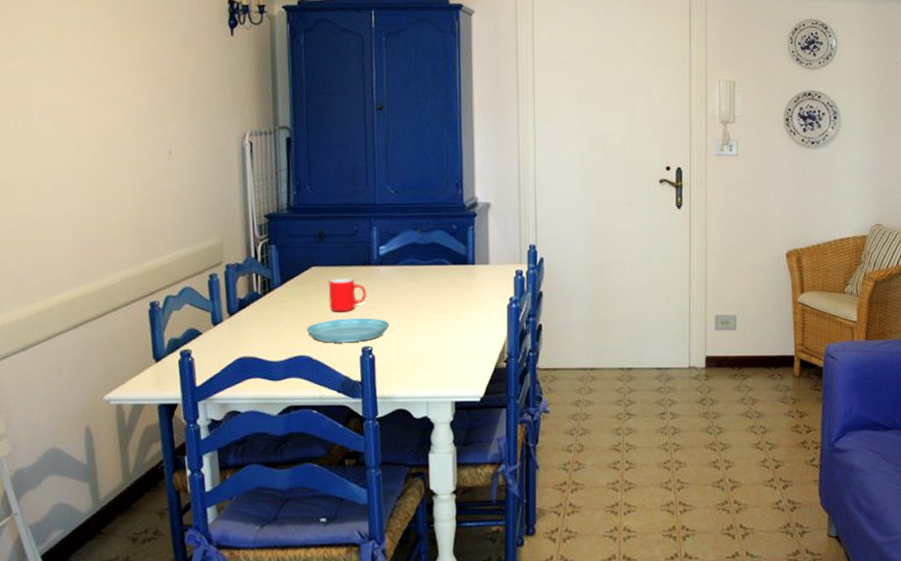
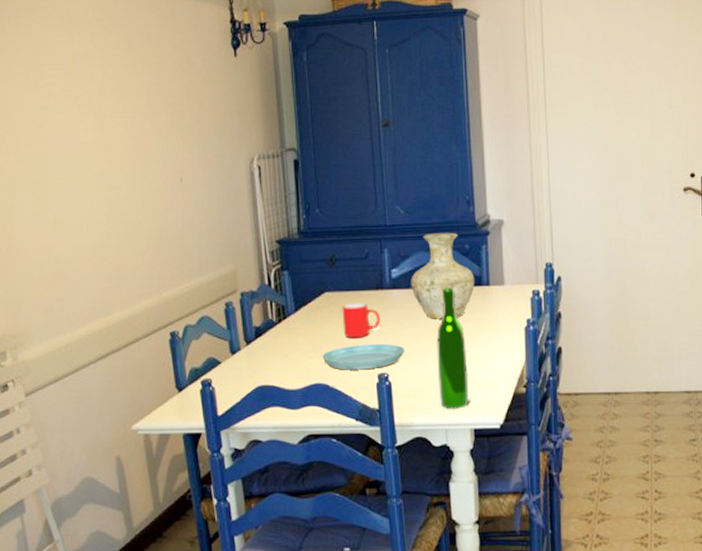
vase: none [398,212,461,295] -> present [411,232,475,319]
wine bottle: none [421,265,452,384] -> present [437,287,469,410]

